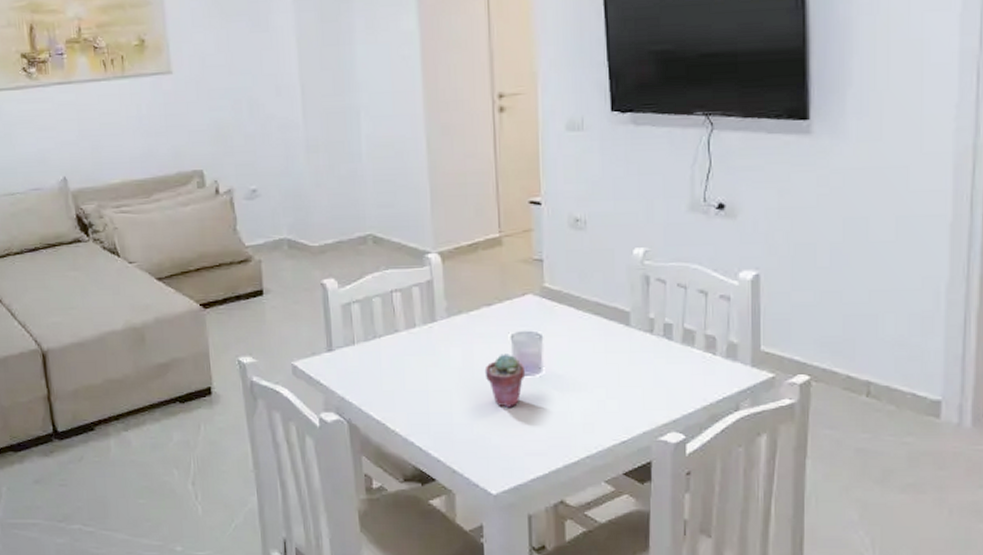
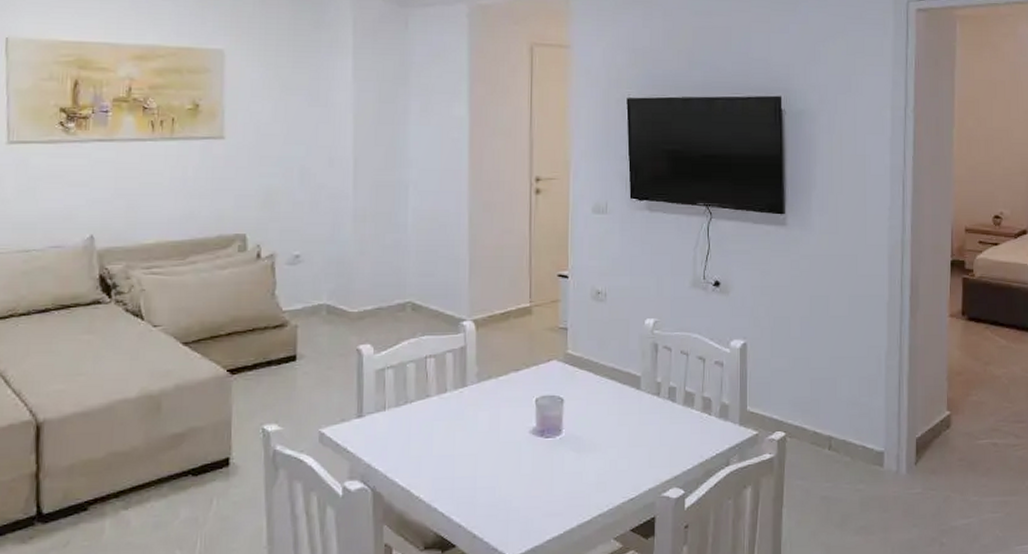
potted succulent: present [484,354,526,407] -> none [509,417,547,470]

